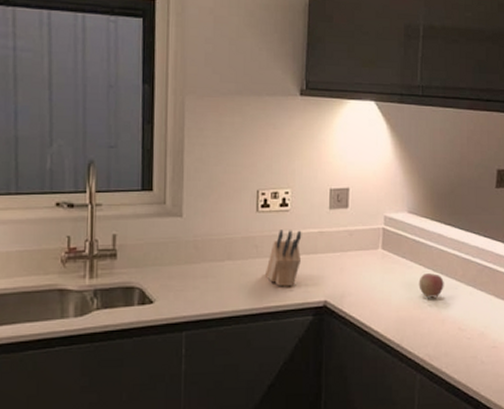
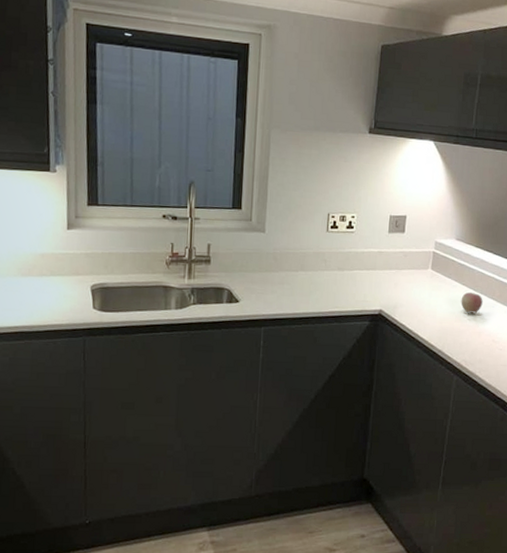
knife block: present [266,230,302,286] -> none [332,248,364,295]

